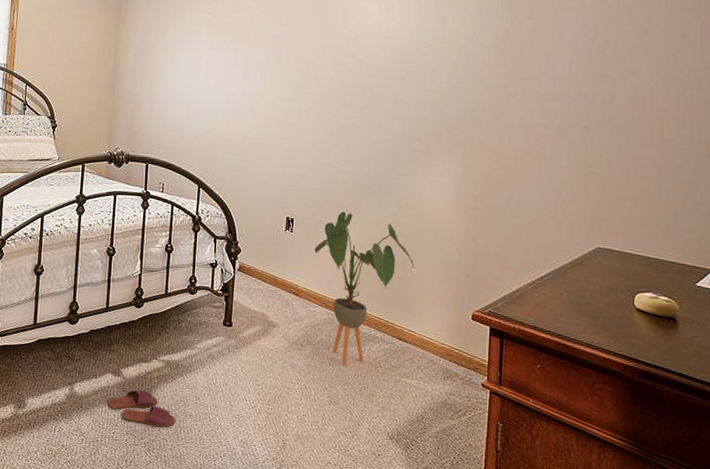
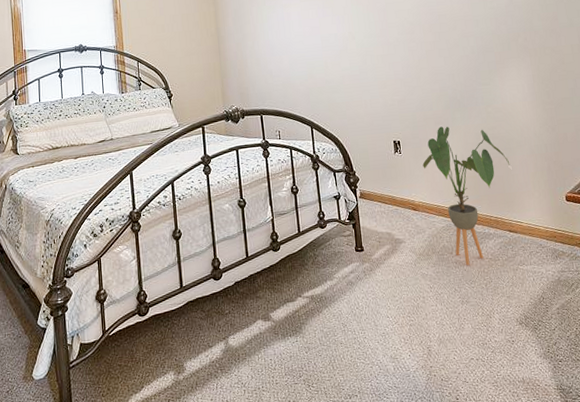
slippers: present [107,389,175,427] -> none [261,329,328,362]

